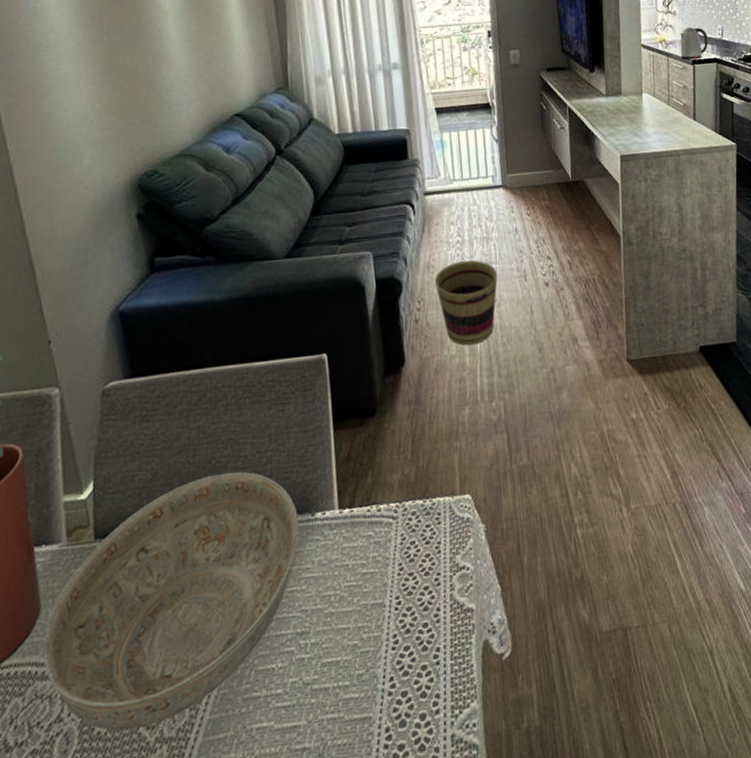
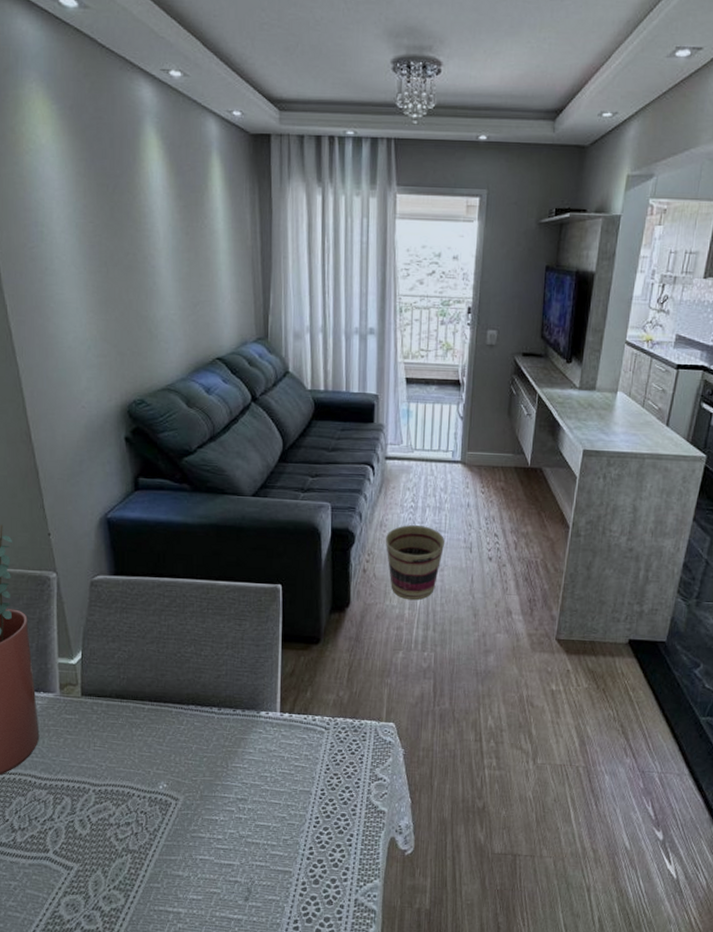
decorative bowl: present [43,471,299,731] -> none [40,665,246,839]
kettle: present [679,27,709,60] -> none [666,330,699,364]

